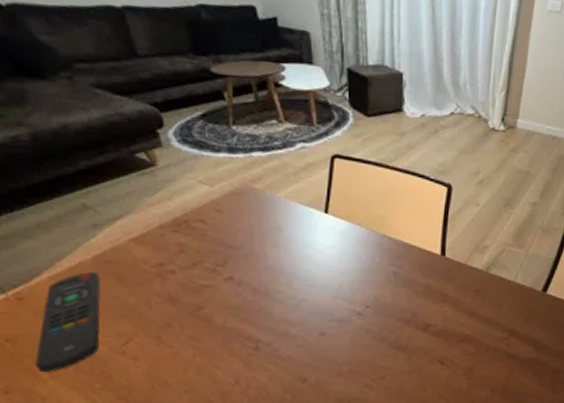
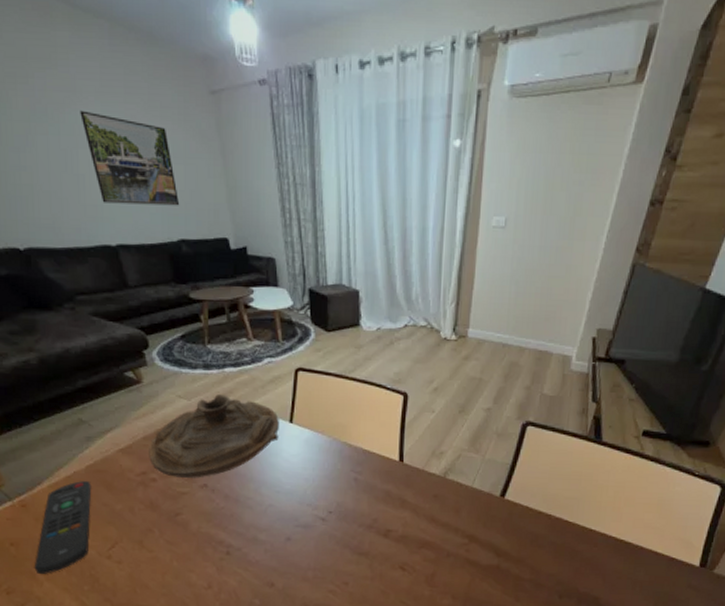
decorative bowl: none [166,181,313,271] -> present [149,394,279,478]

